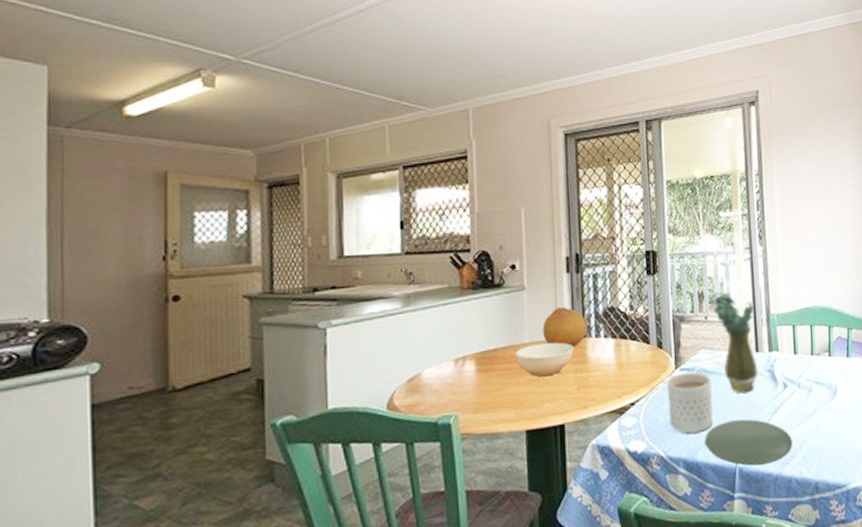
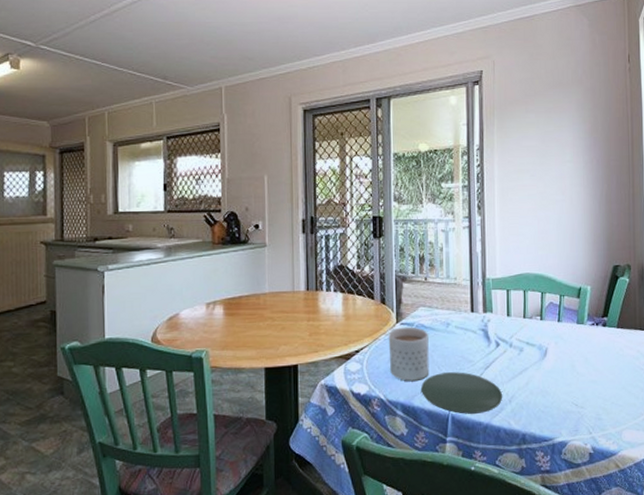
bowl: present [515,342,574,377] -> none [257,293,308,323]
fruit: present [542,307,587,347] -> none [280,263,319,298]
vase: present [711,289,759,393] -> none [431,254,473,349]

